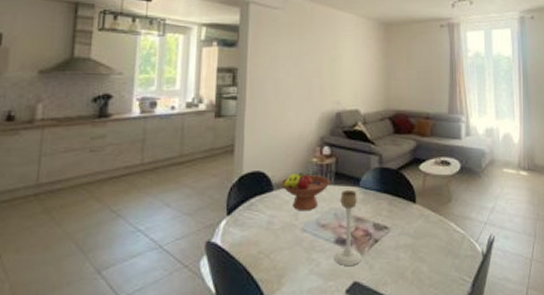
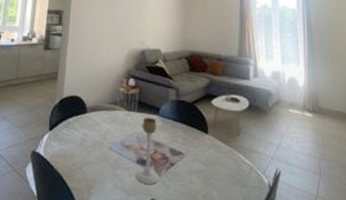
fruit bowl: present [281,172,331,210] -> none [93,99,135,132]

